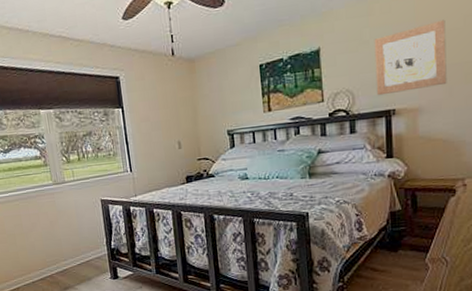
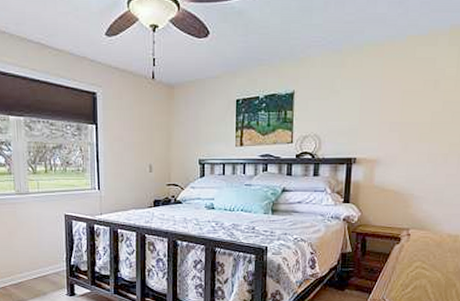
wall art: present [374,19,447,96] -> none [341,81,408,144]

